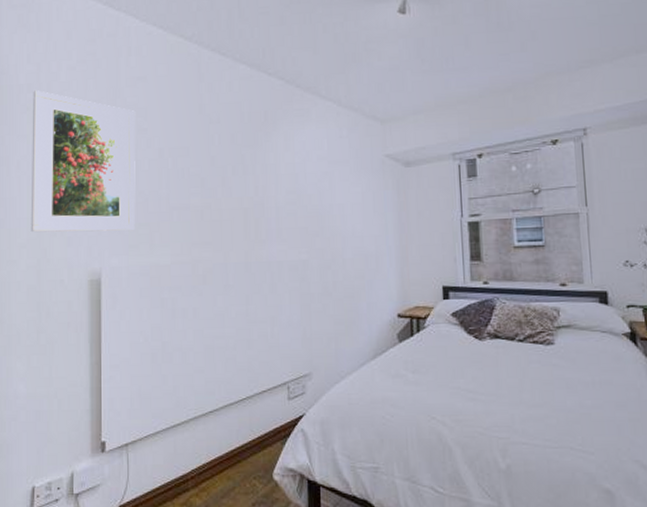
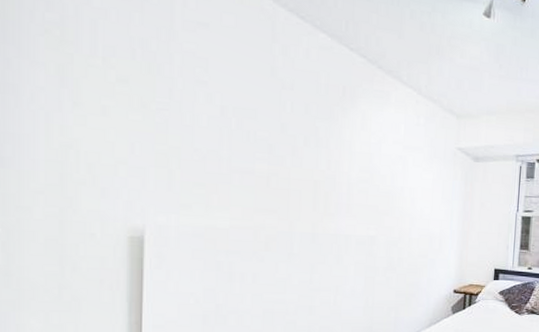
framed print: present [30,90,136,233] -> none [50,11,194,188]

